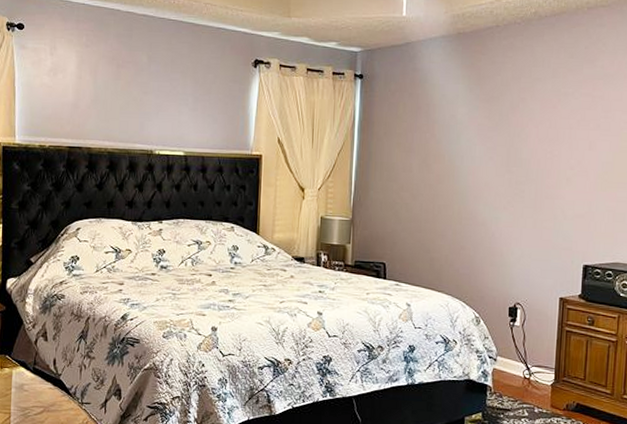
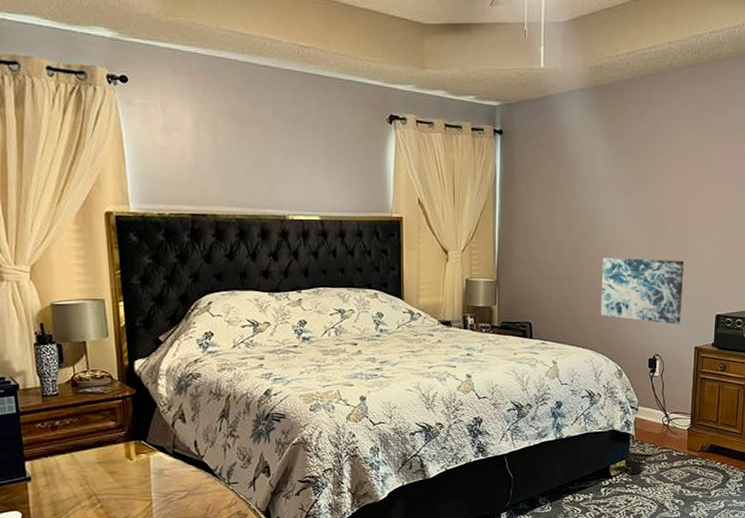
wall art: none [457,201,549,273] -> present [600,258,685,324]

